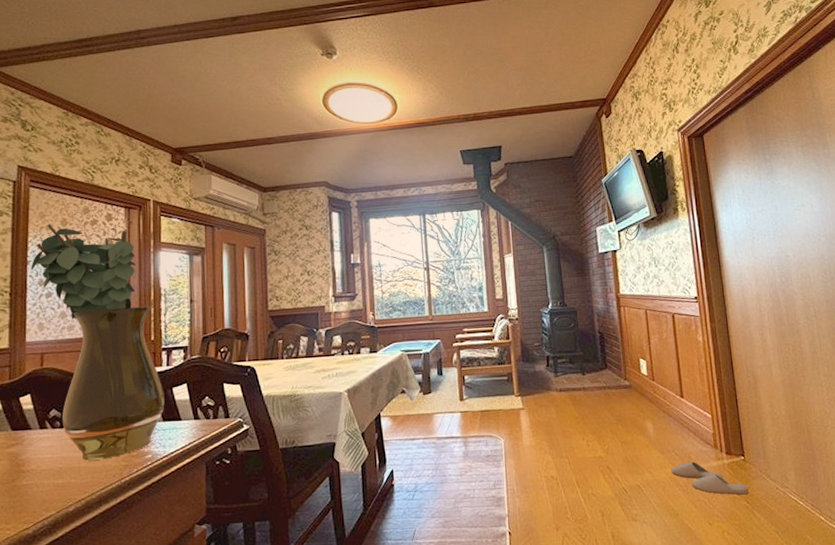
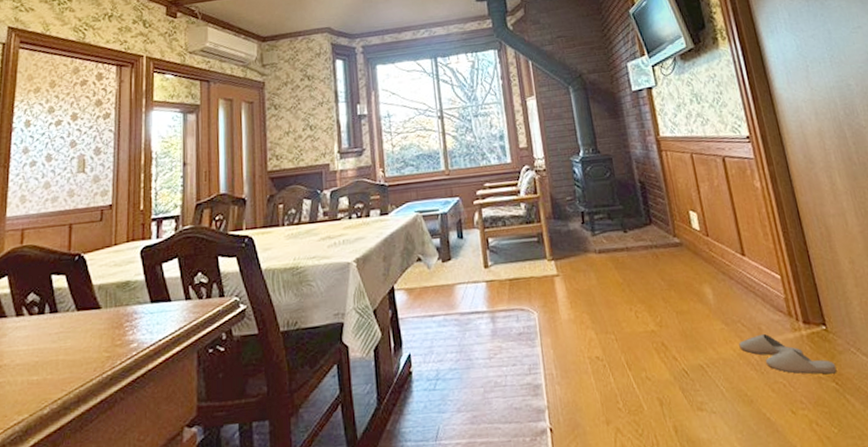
vase: present [31,224,165,461] -> none [15,87,153,353]

